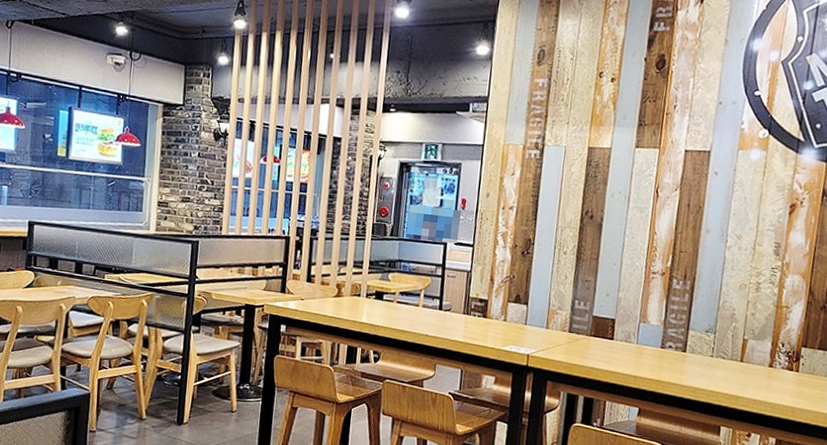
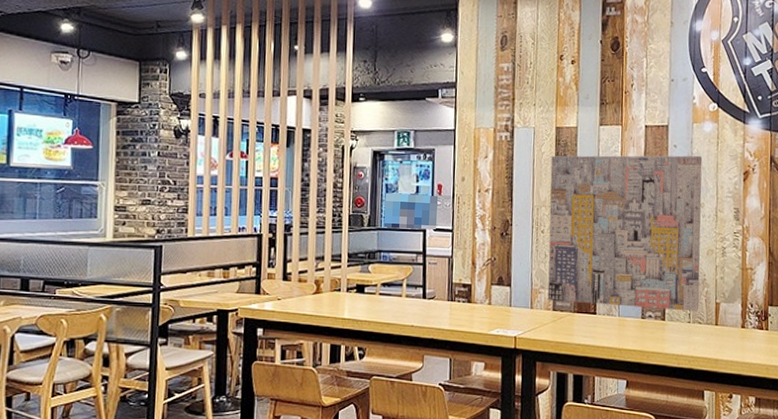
wall art: none [564,176,745,346] -> present [547,155,703,312]

